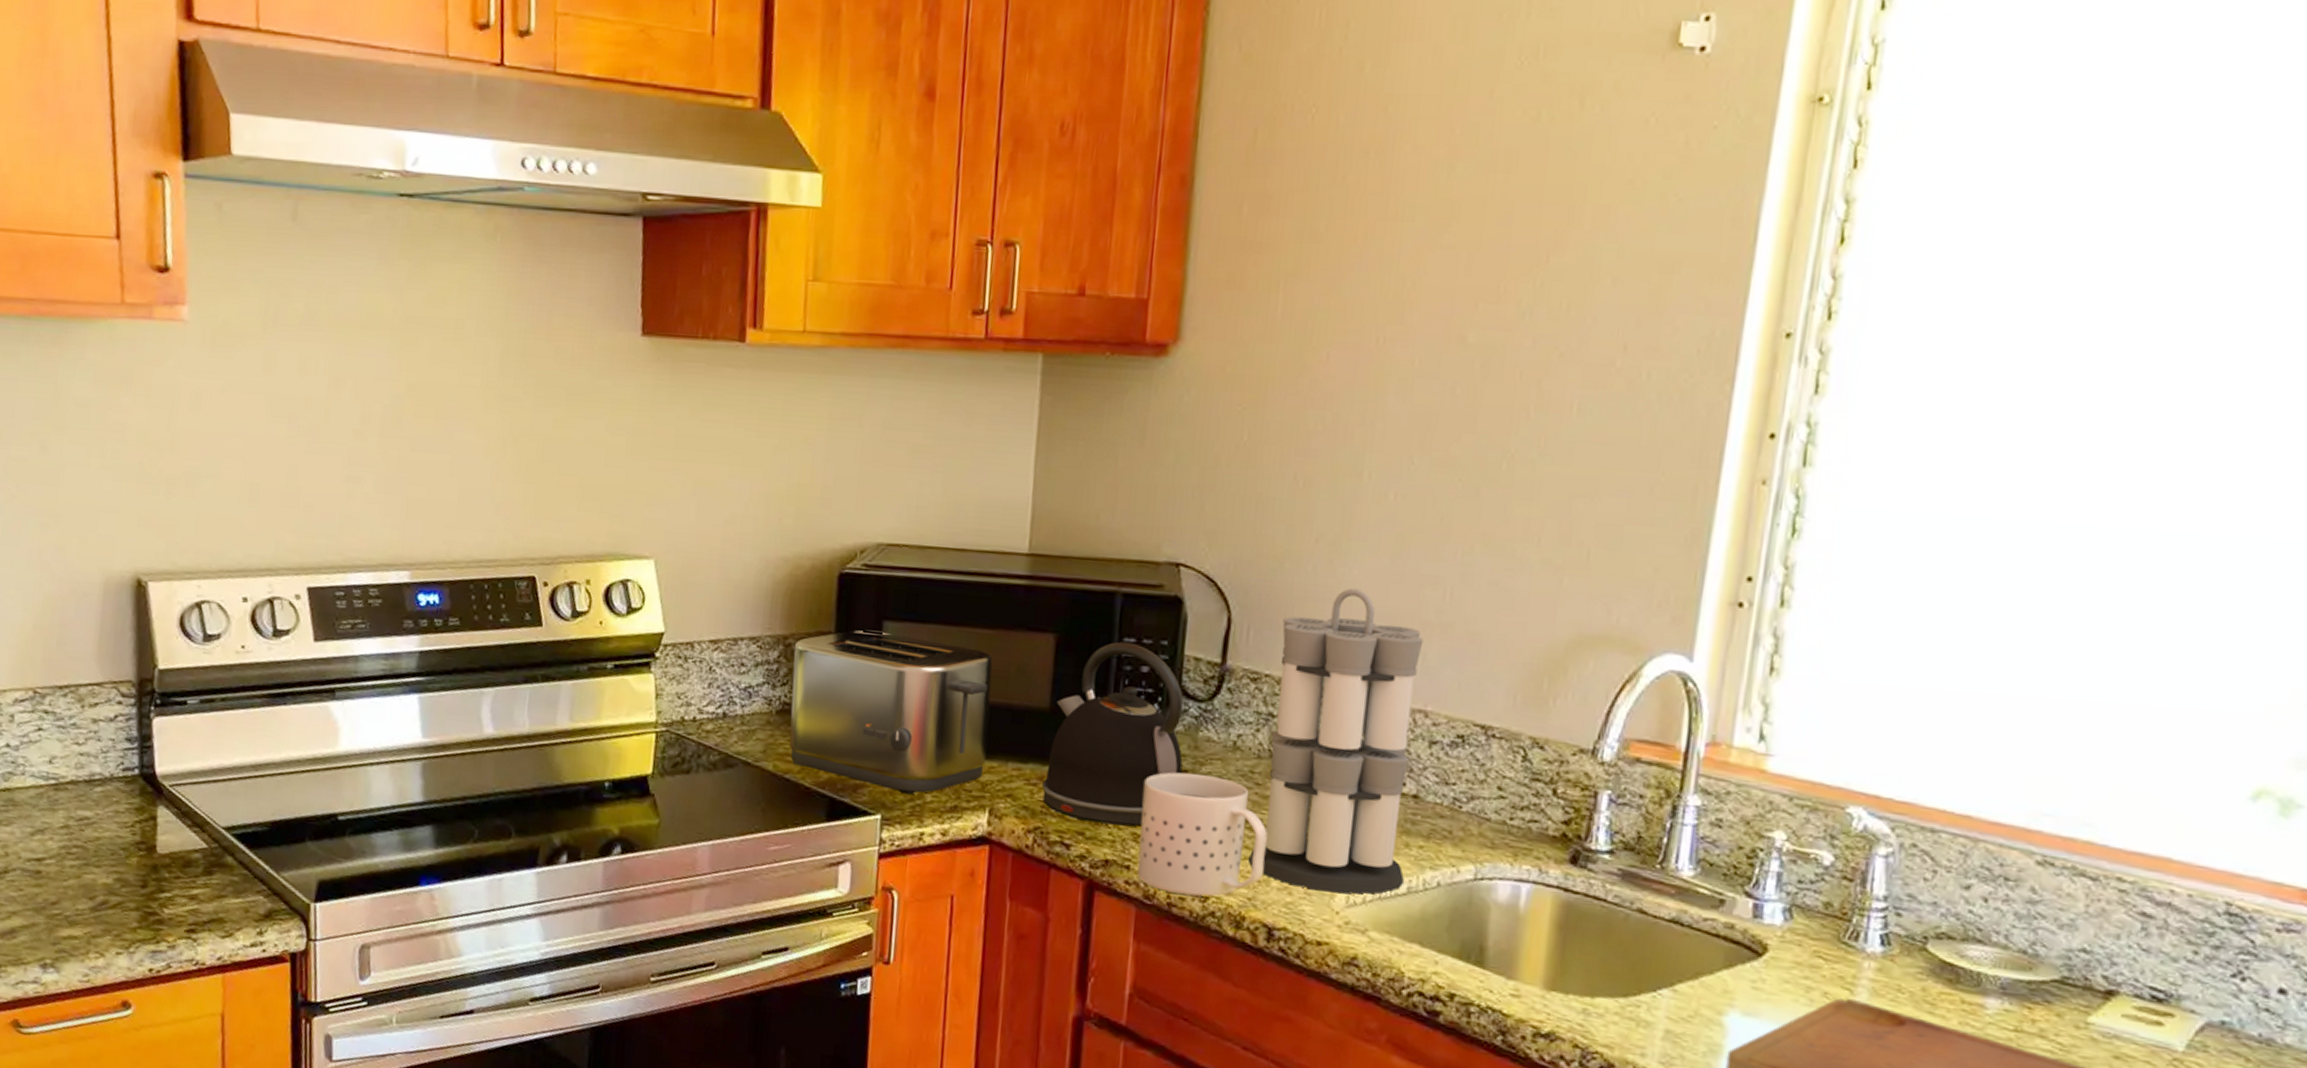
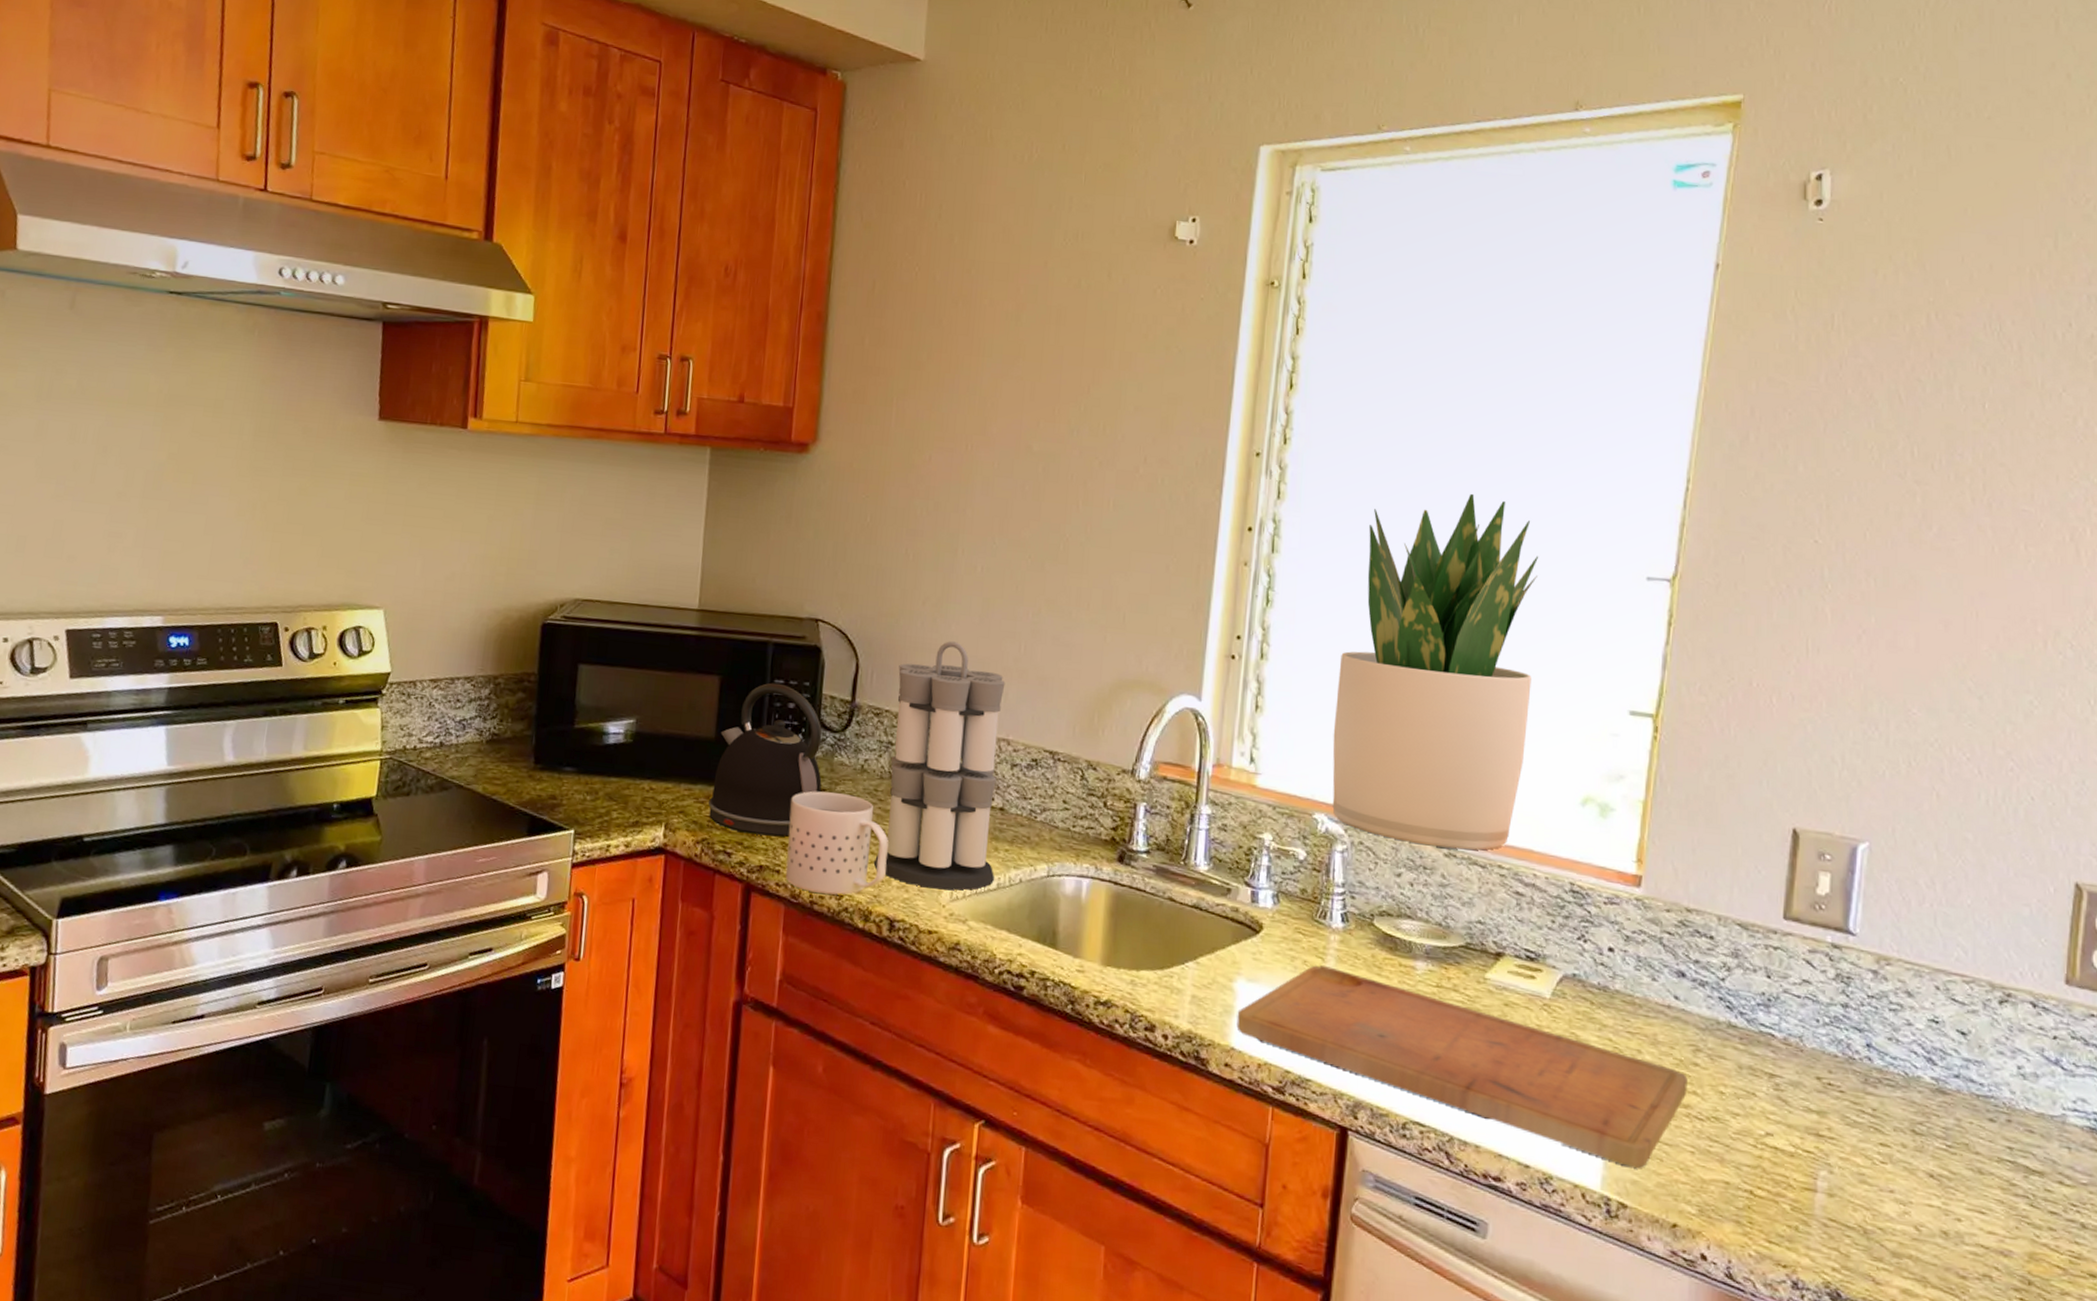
toaster: present [789,630,994,795] -> none [497,672,670,812]
planter: none [1874,377,2208,858] -> present [1332,493,1538,851]

